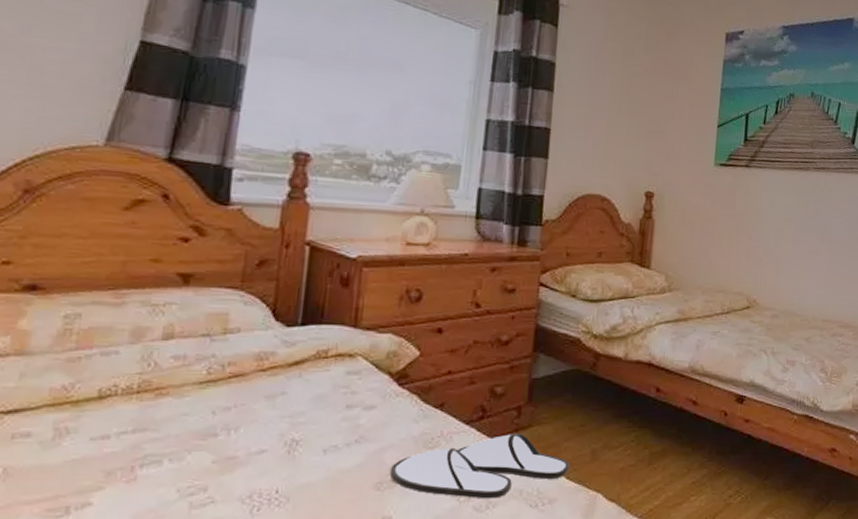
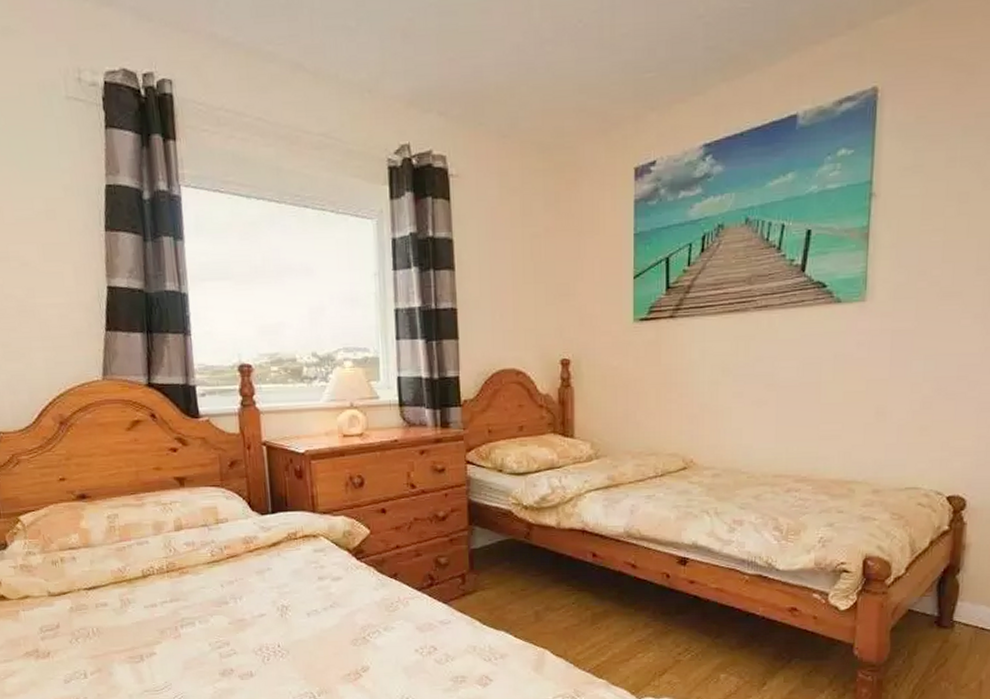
slippers: present [389,432,571,499] -> none [361,597,517,654]

